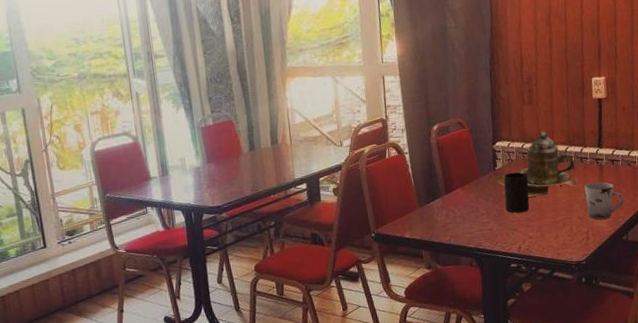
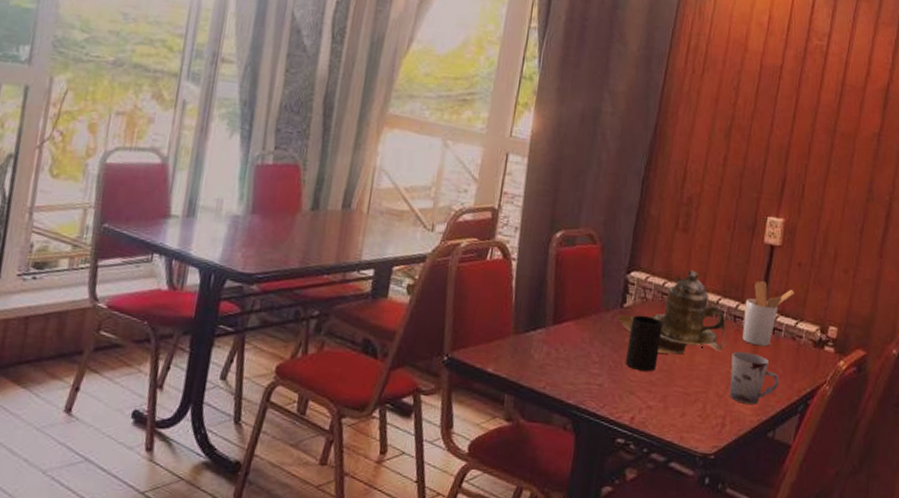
utensil holder: none [587,126,624,176] -> present [742,280,795,347]

